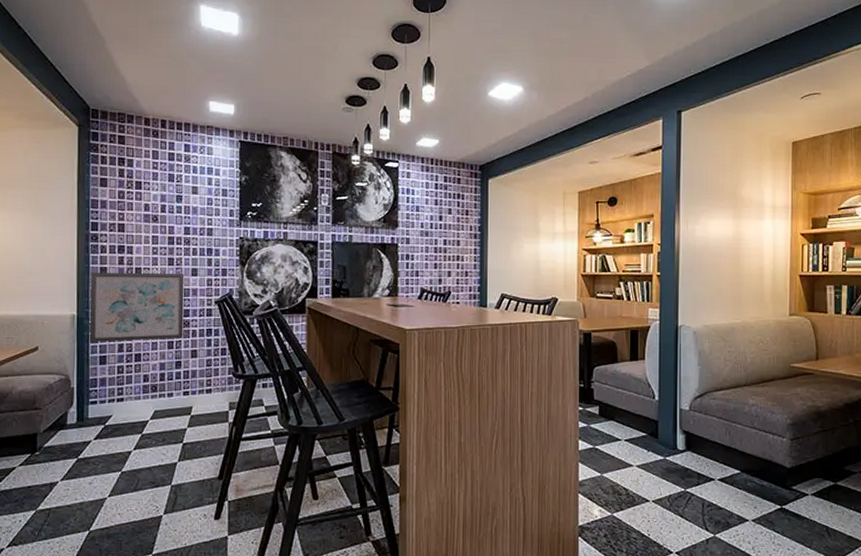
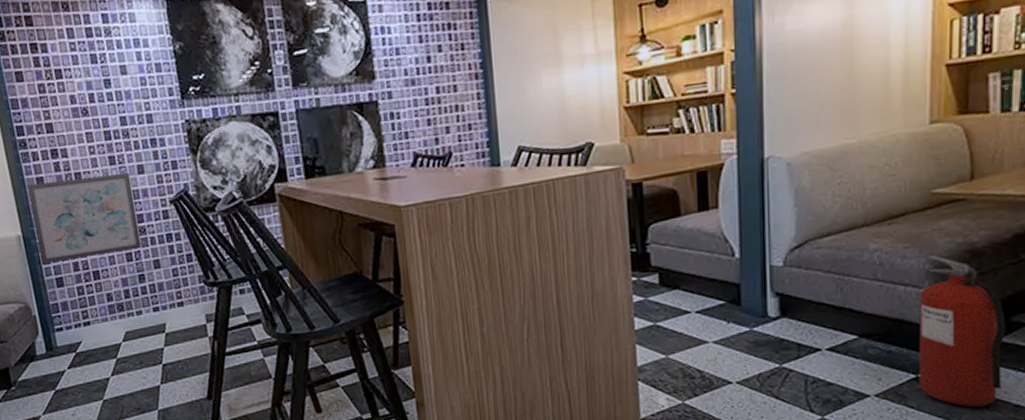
fire extinguisher: none [783,412,841,535] -> present [919,254,1006,407]

